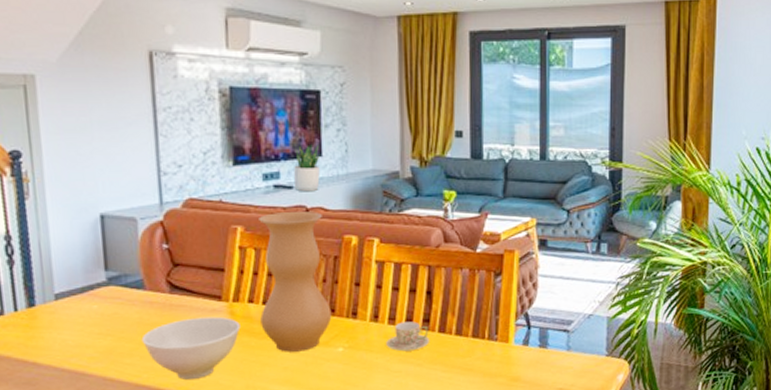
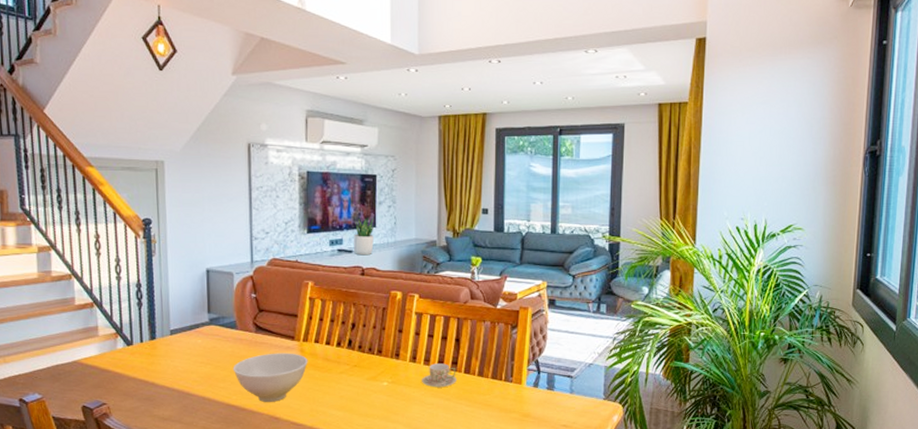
vase: present [259,210,332,352] -> none [324,270,379,384]

